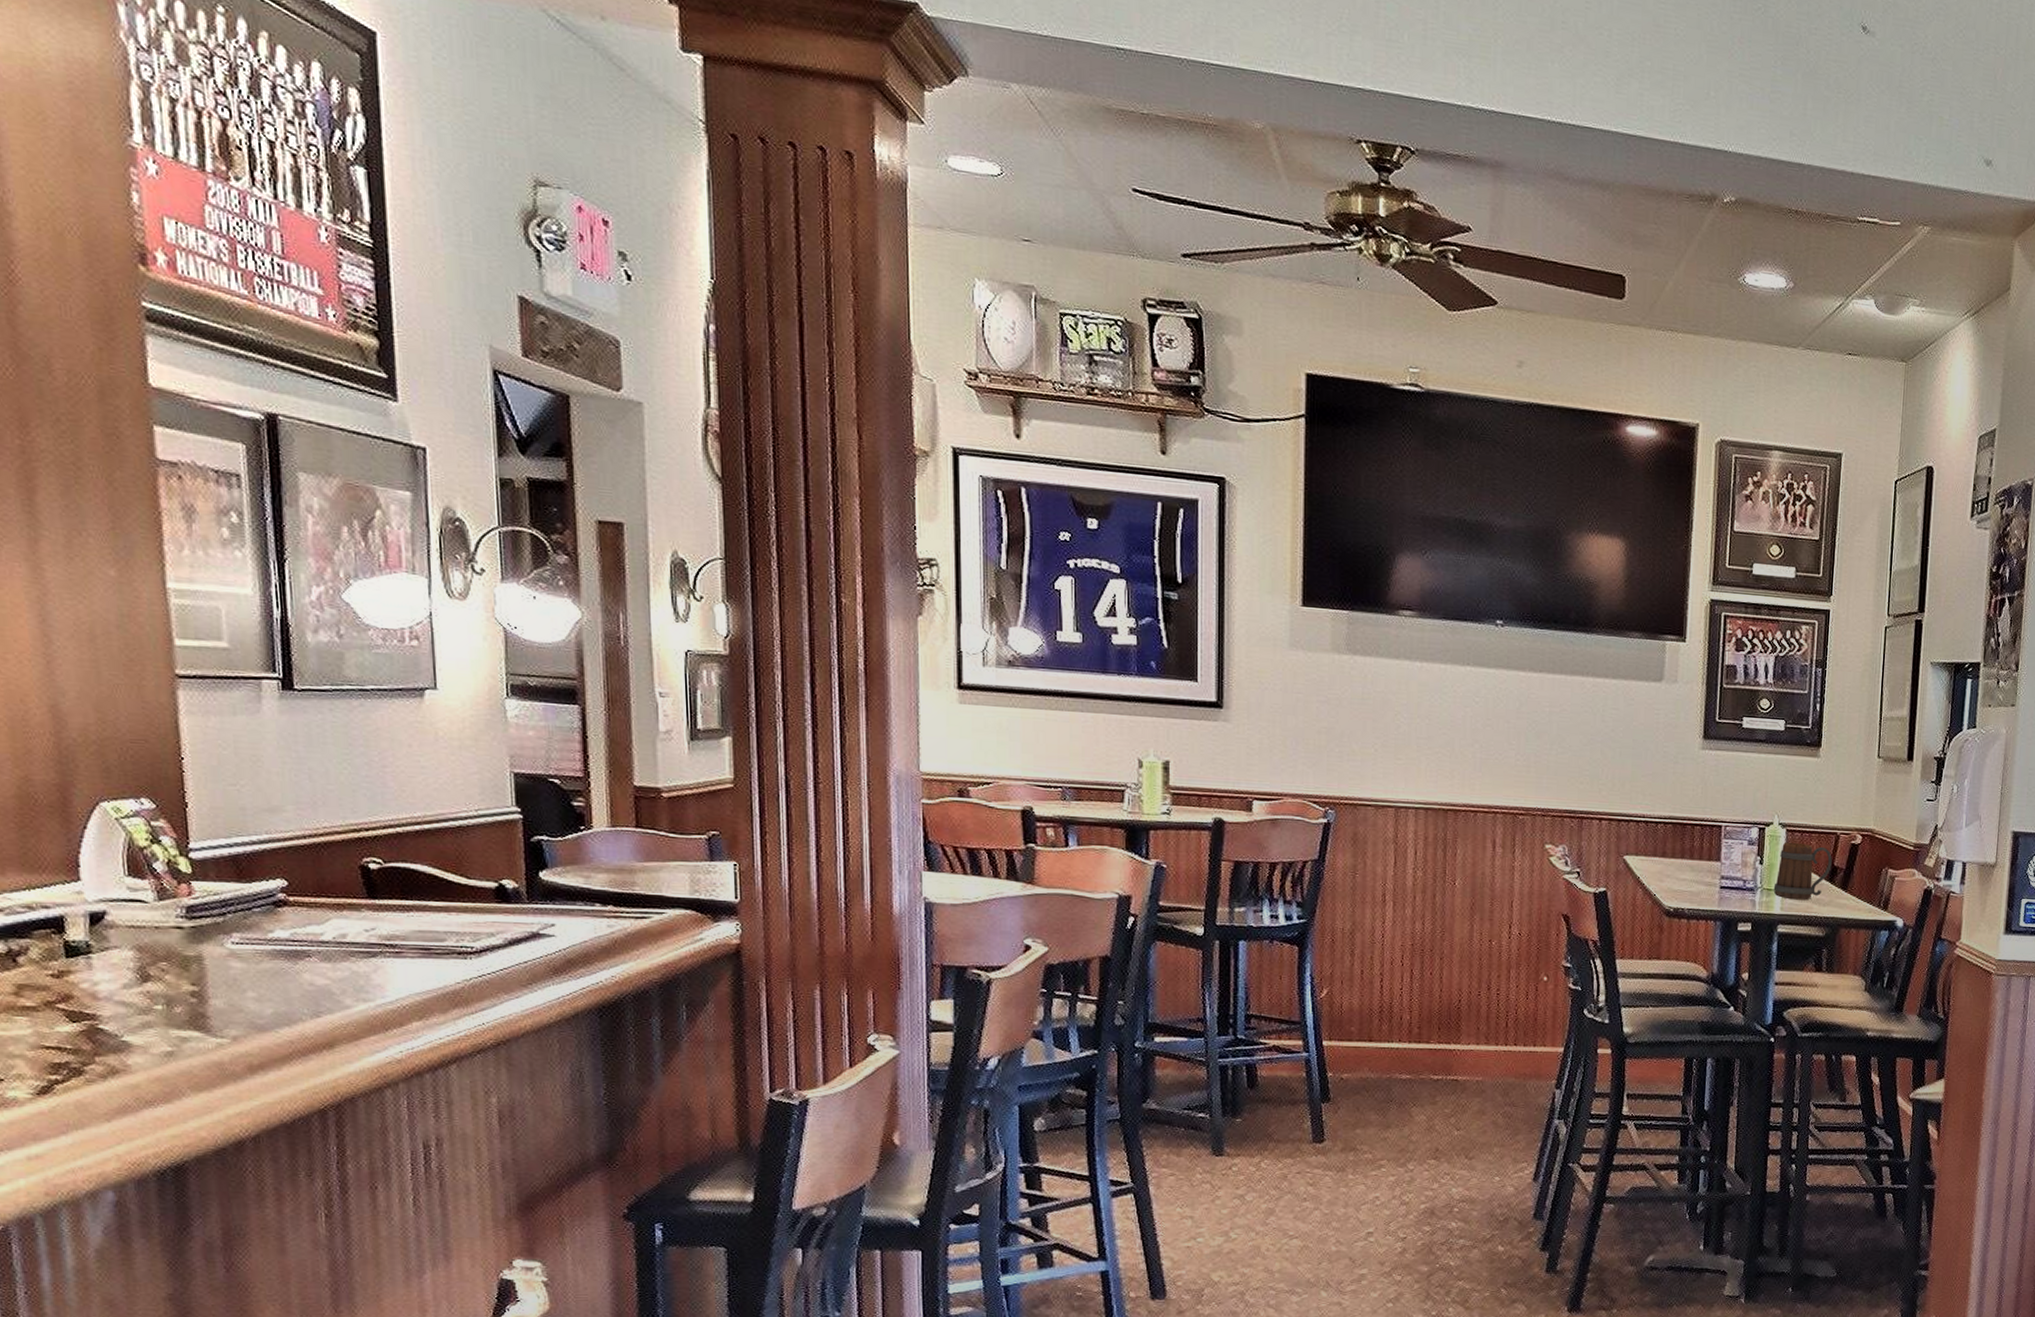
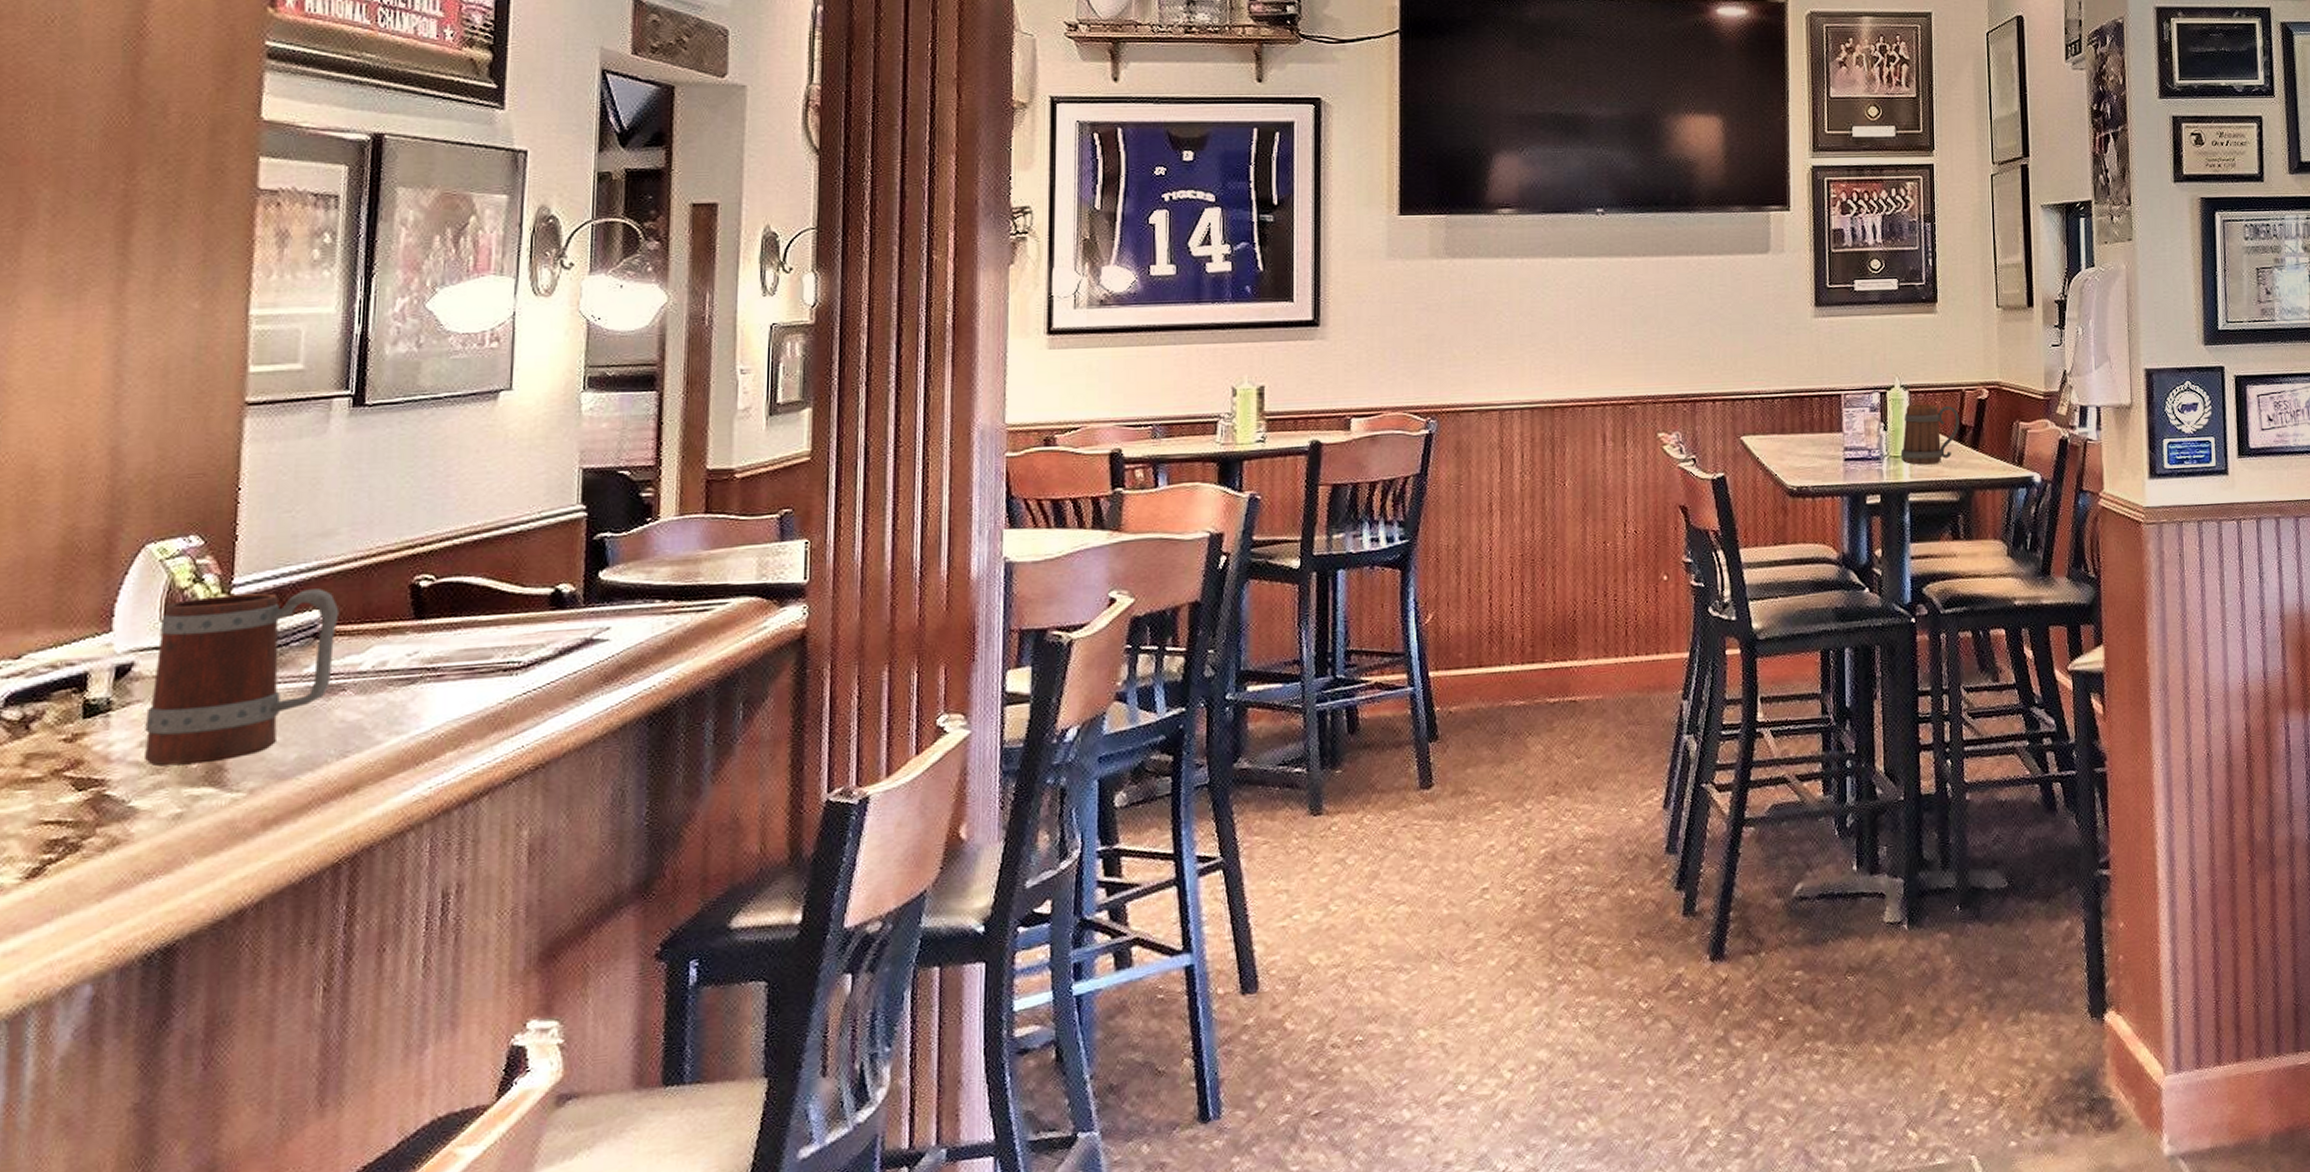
beer mug: none [125,857,296,1010] -> present [143,588,340,767]

